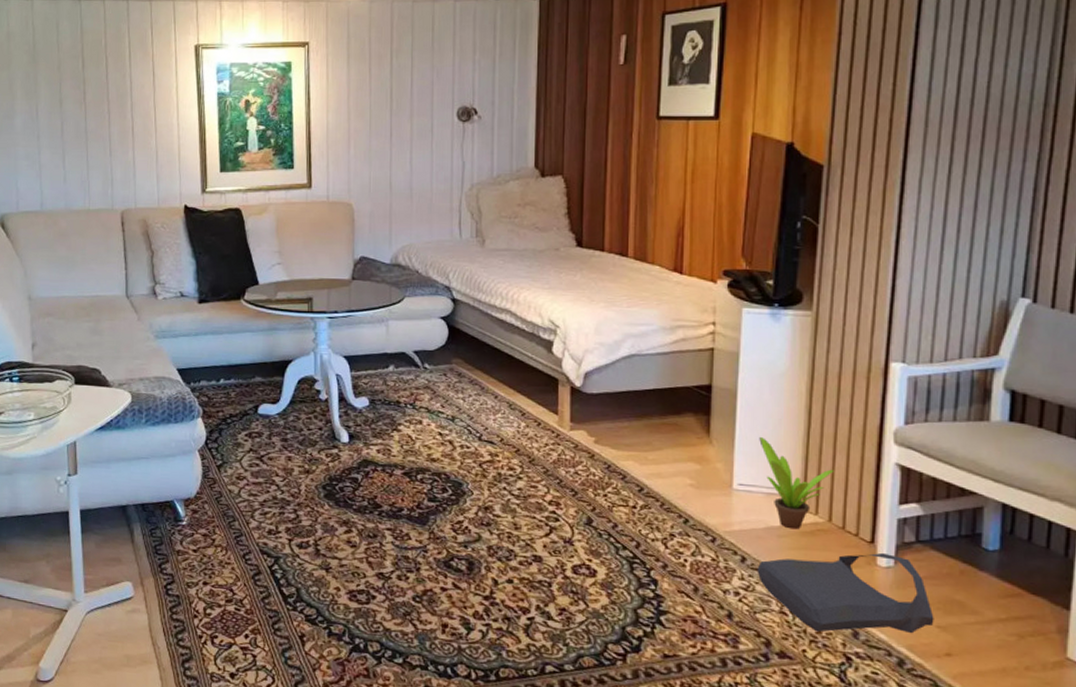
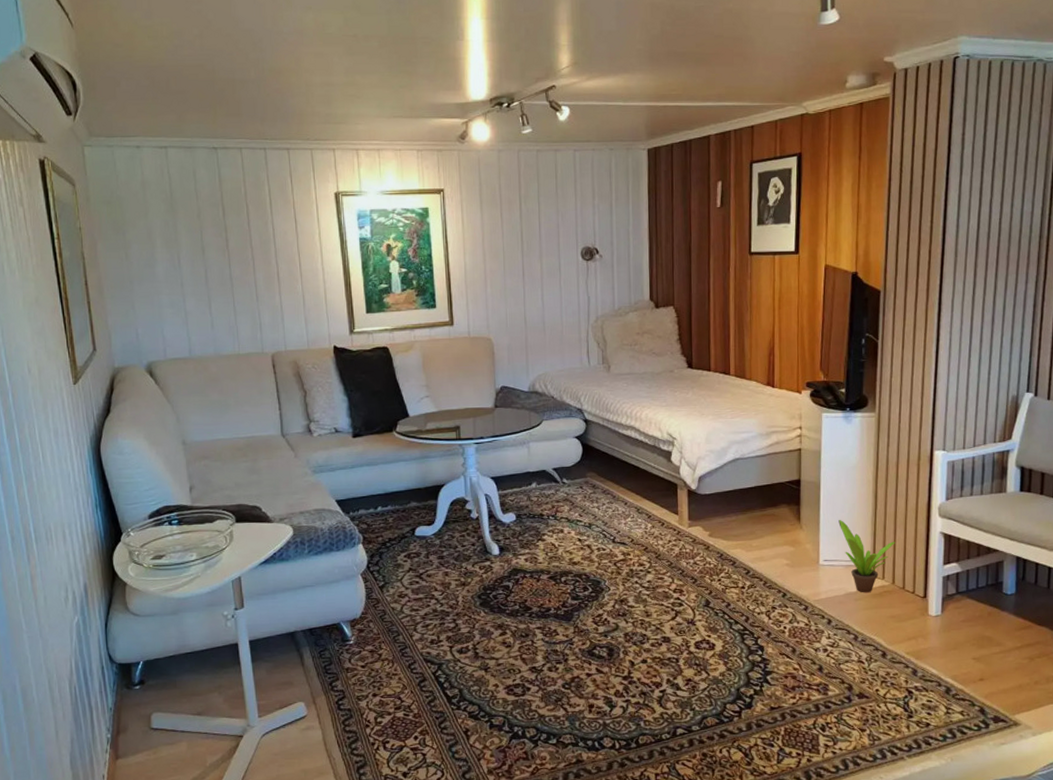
bag: present [757,552,934,634] -> none [840,604,971,674]

